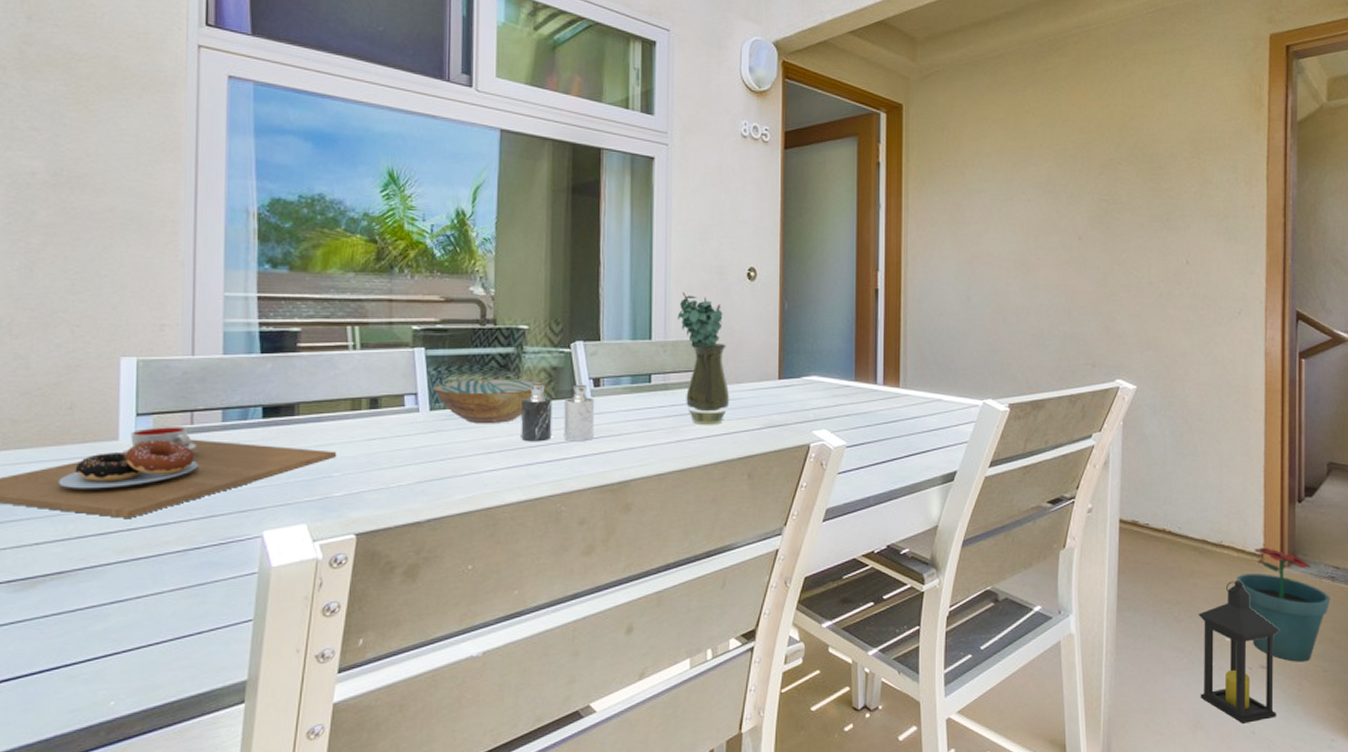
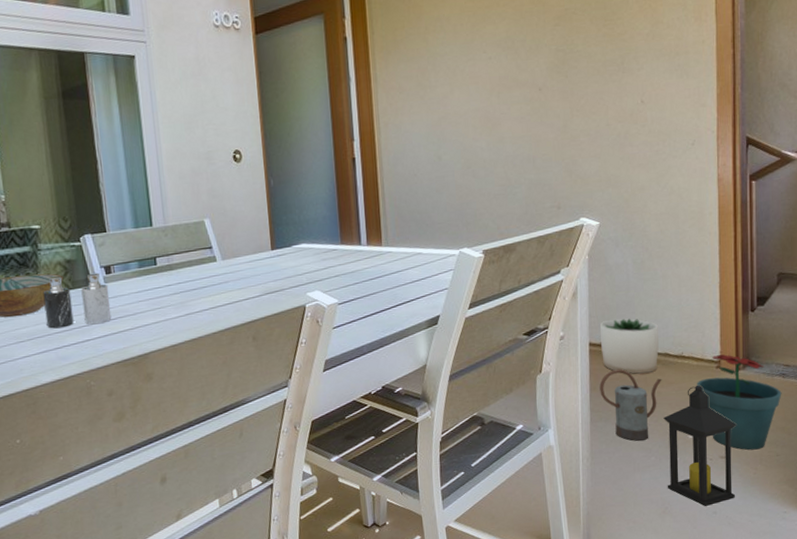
vase: present [677,292,730,426] -> none [173,180,230,299]
watering can: none [1129,552,1198,638] -> present [599,369,662,441]
planter: none [1133,495,1196,560] -> present [600,318,659,374]

